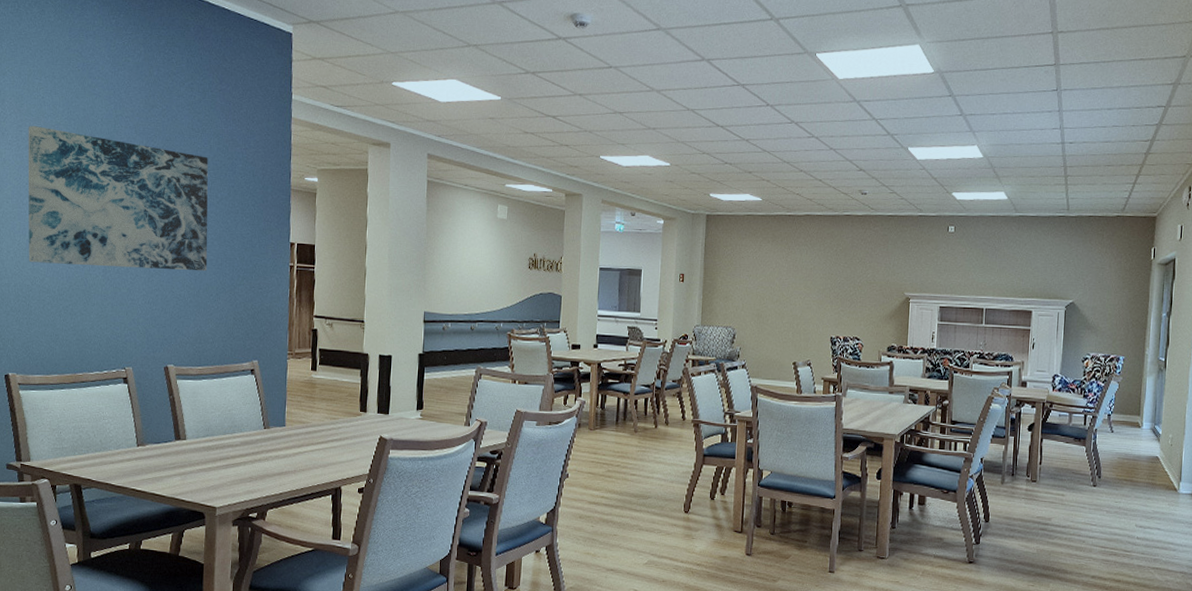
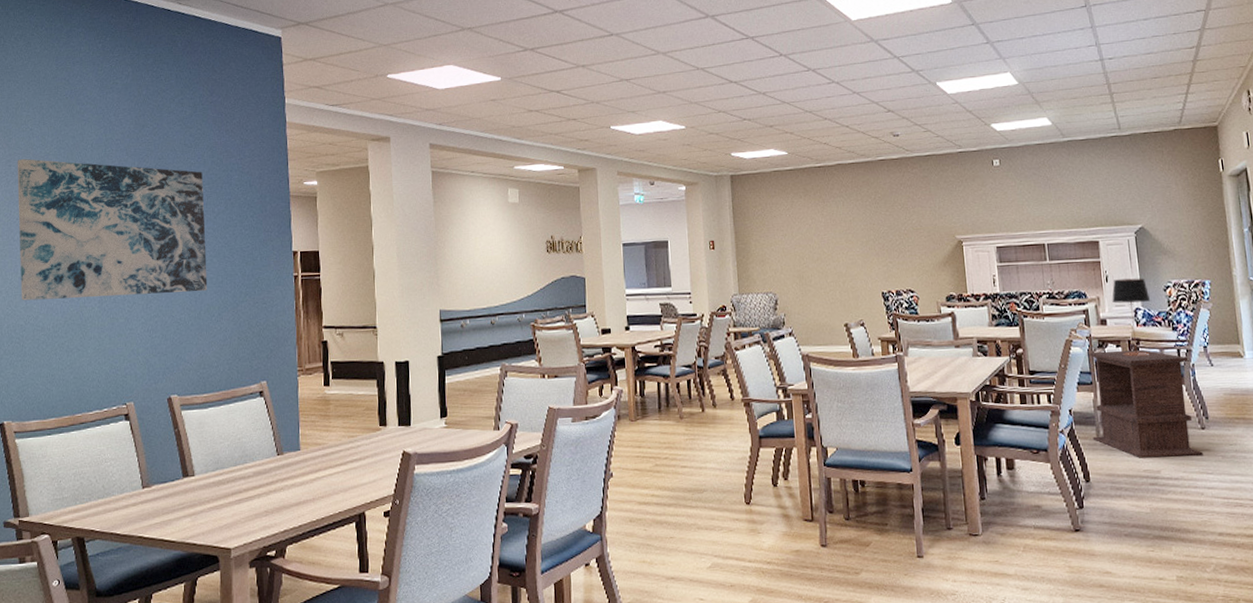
side table: none [997,409,1093,509] -> present [1089,349,1203,458]
table lamp: none [1035,347,1069,417] -> present [1112,278,1151,356]

